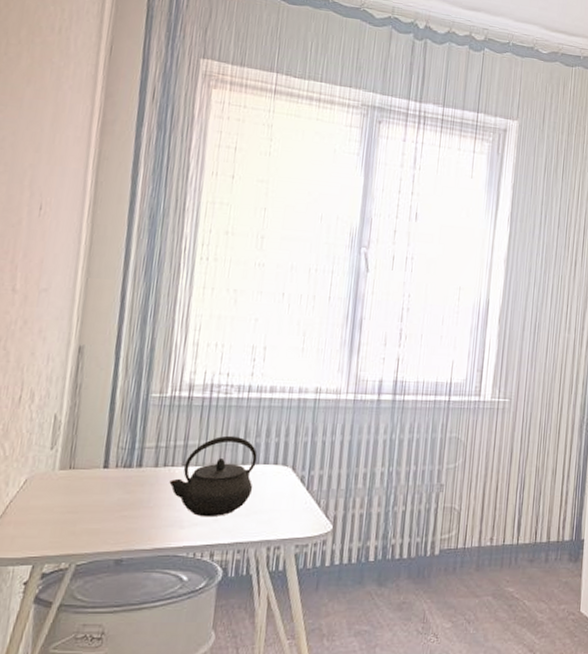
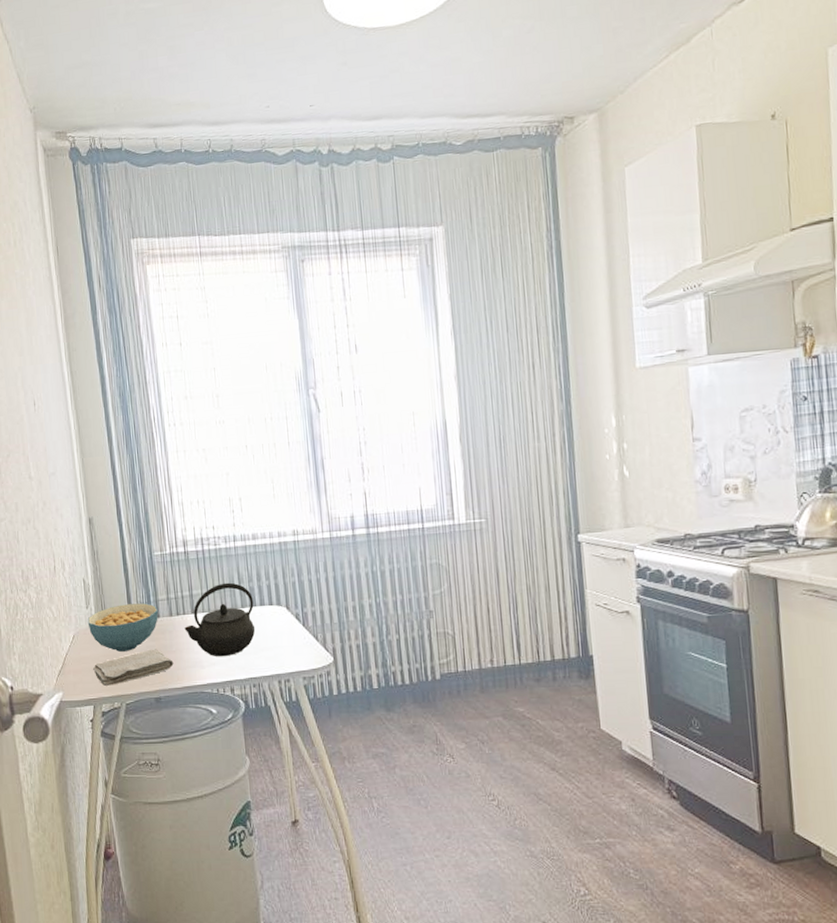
washcloth: none [41,502,148,542] -> present [92,649,174,686]
cereal bowl: none [48,448,142,503] -> present [87,603,158,652]

